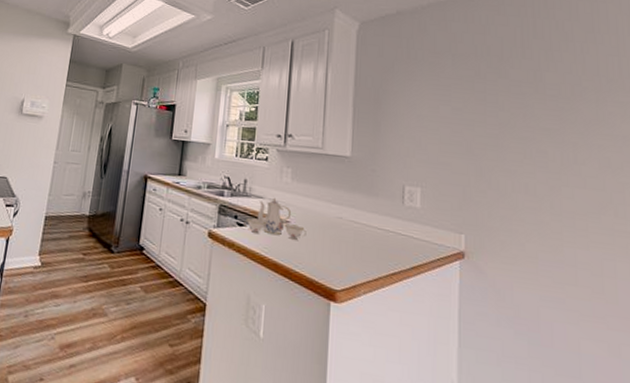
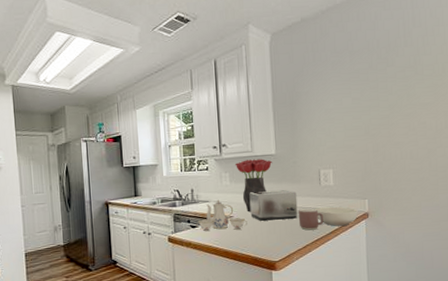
bouquet: none [300,156,346,221] -> present [234,159,273,212]
toaster: none [311,196,372,240] -> present [249,190,298,221]
mug: none [371,229,404,260] -> present [298,208,324,230]
bowl: none [392,232,452,263] -> present [314,206,359,226]

